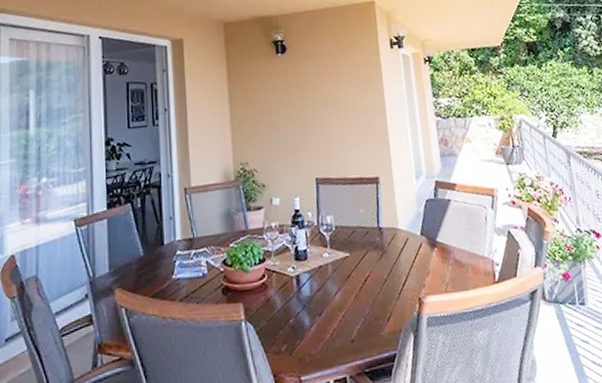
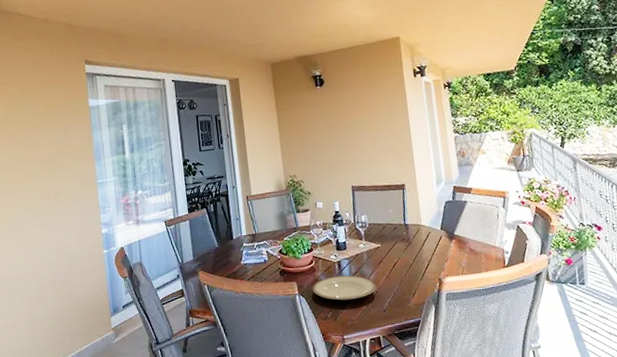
plate: none [262,293,343,328] -> present [312,275,377,301]

